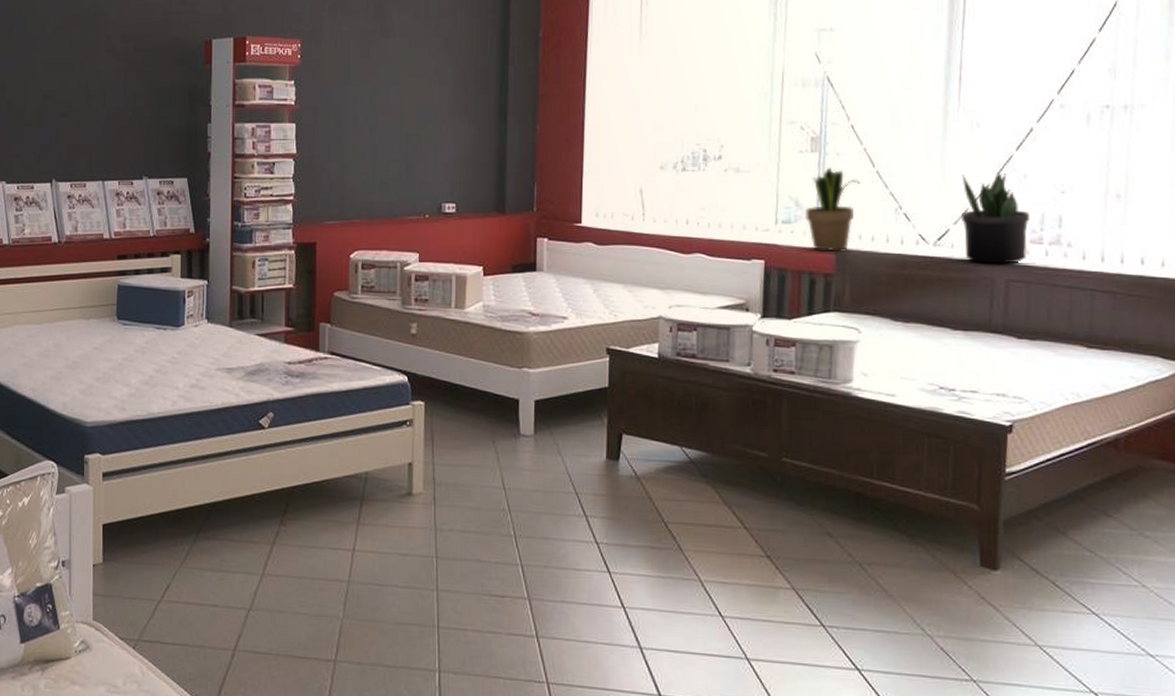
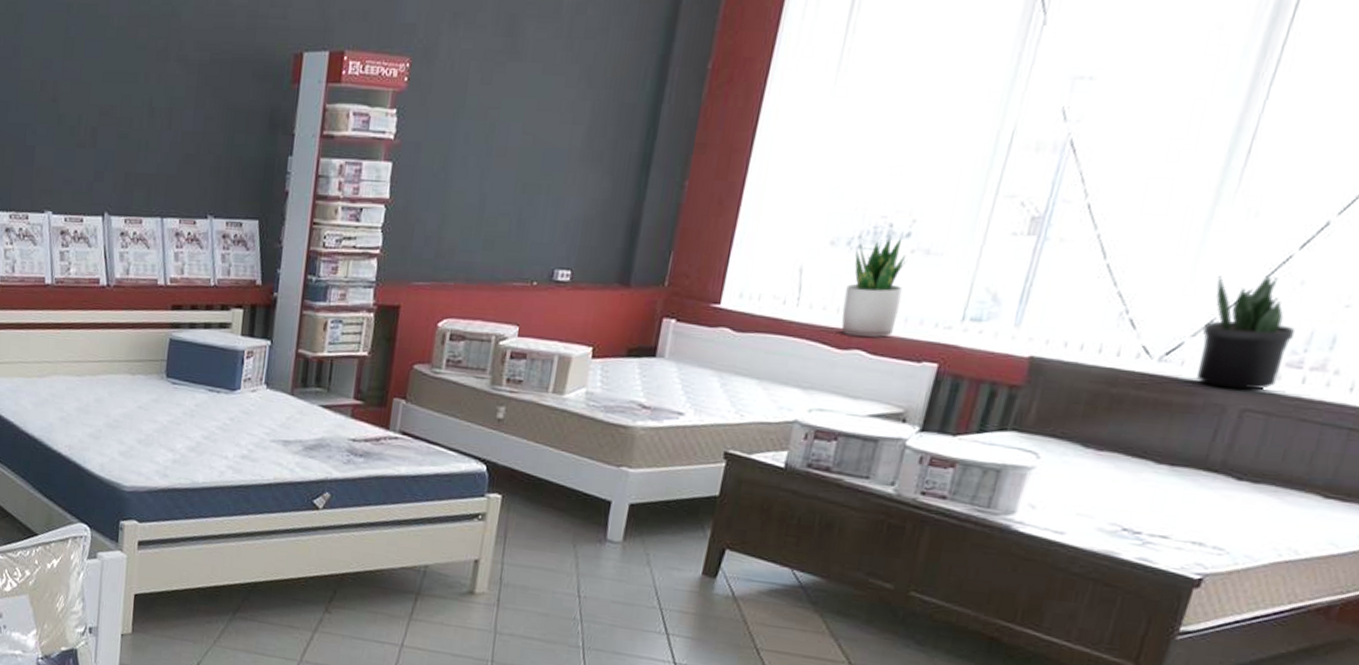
planter: none [680,160,724,243] -> present [841,237,907,338]
potted plant: present [805,167,861,252] -> none [1001,256,1083,360]

